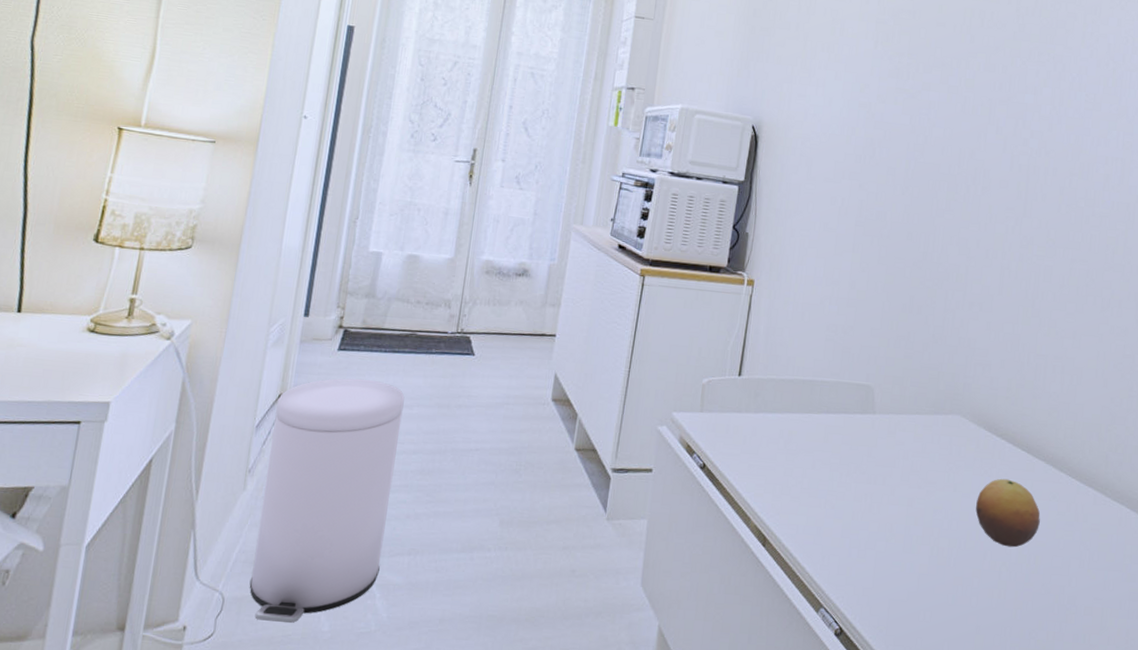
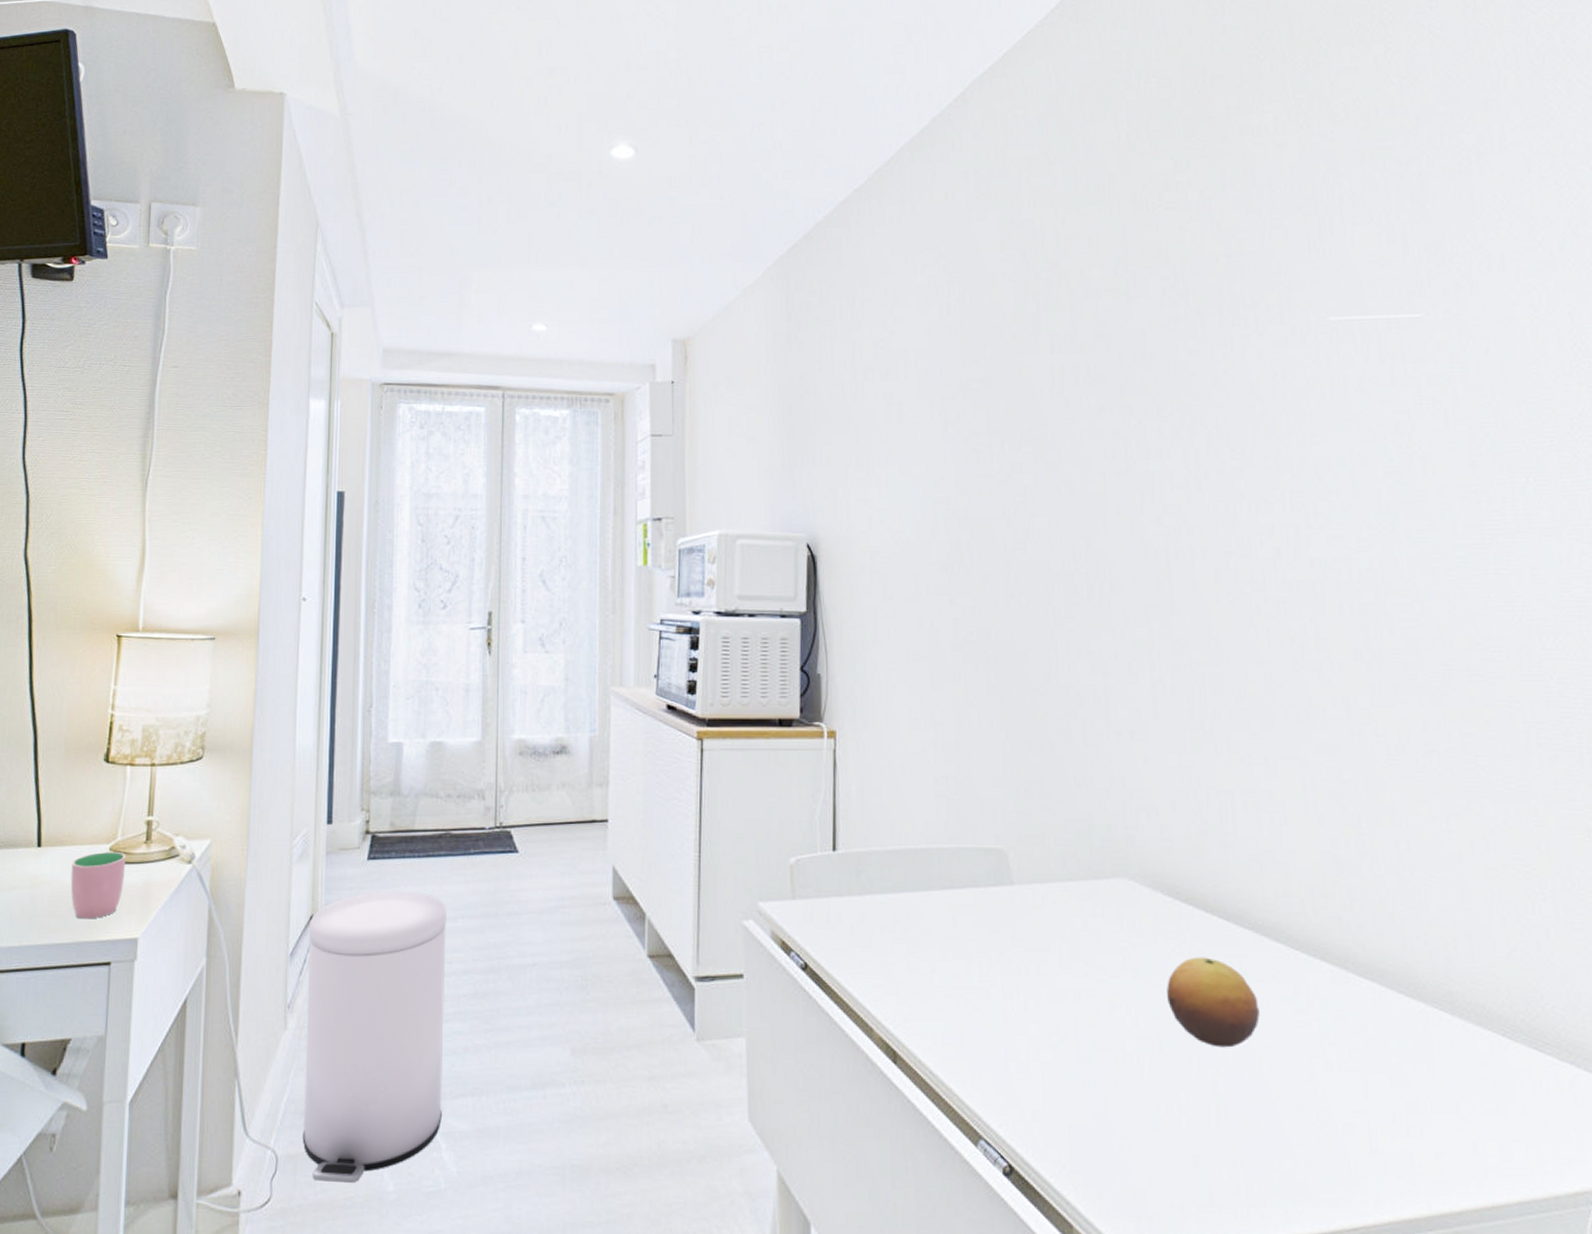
cup: none [47,322,107,382] -> present [70,851,126,919]

